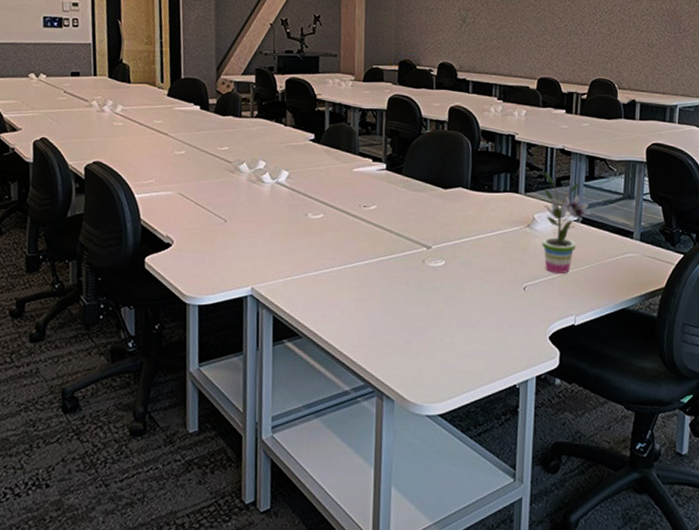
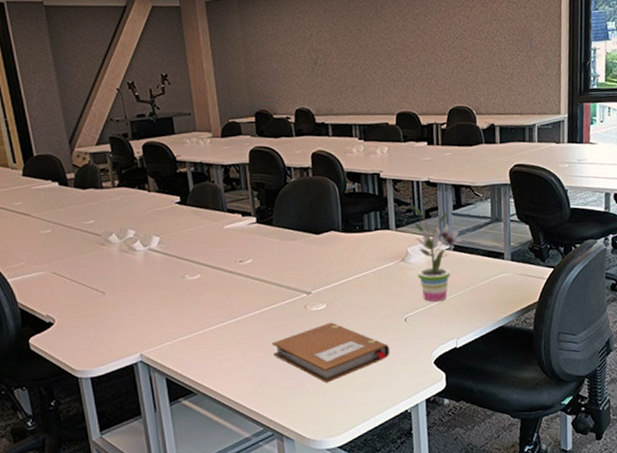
notebook: none [385,280,505,344] -> present [272,322,390,383]

